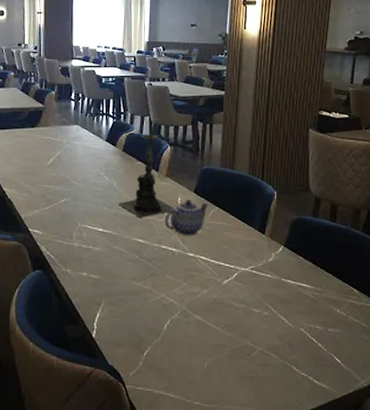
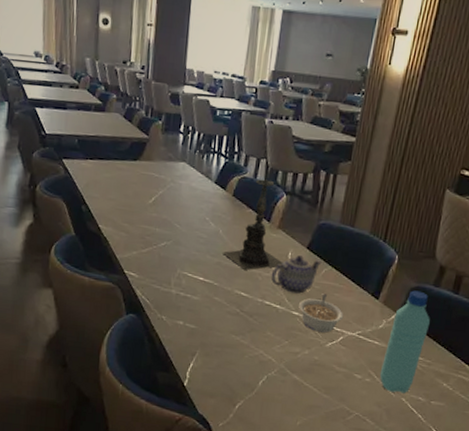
legume: none [193,233,236,271] -> present [299,293,344,333]
water bottle: none [276,222,314,323] -> present [379,290,430,393]

